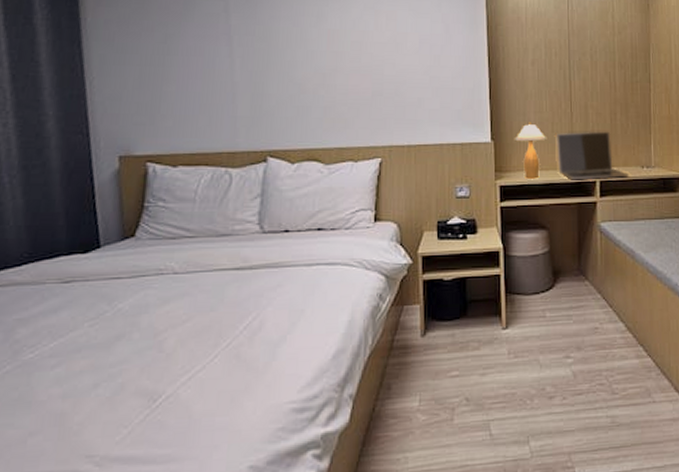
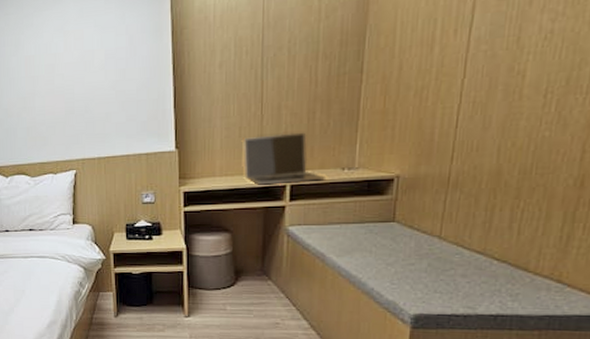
table lamp: present [515,122,546,179] -> none [200,128,232,185]

